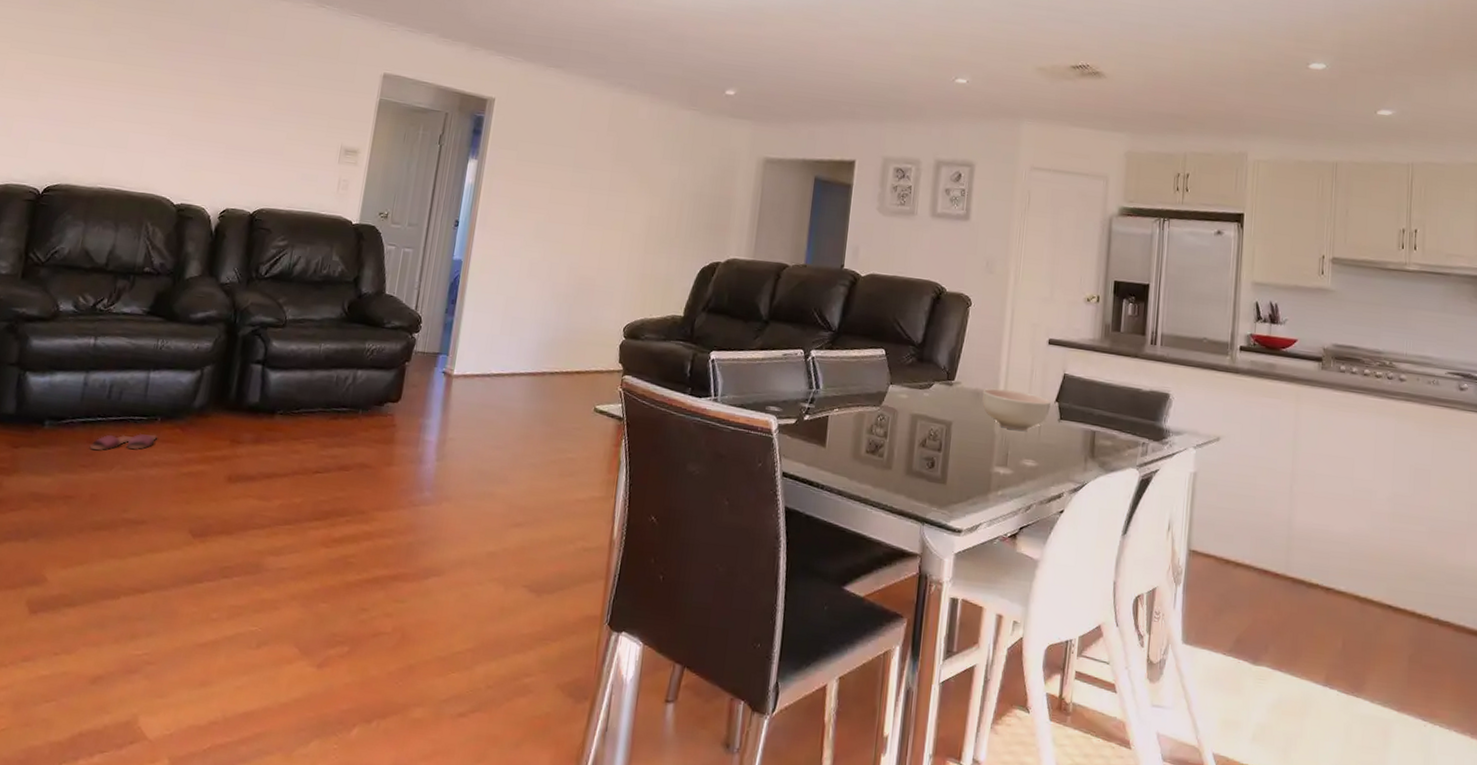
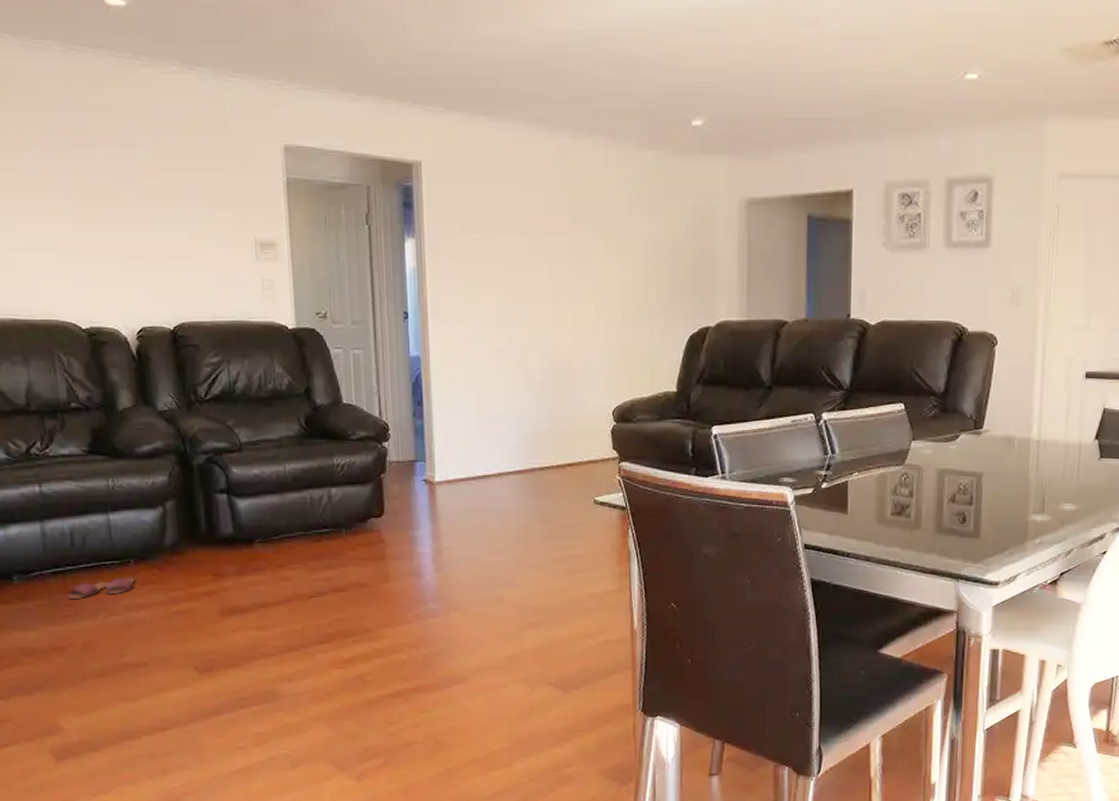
bowl: present [982,388,1051,431] -> none [1014,432,1090,475]

